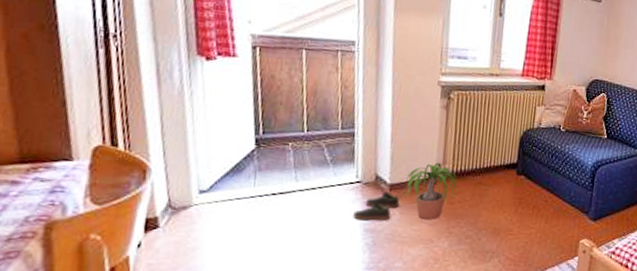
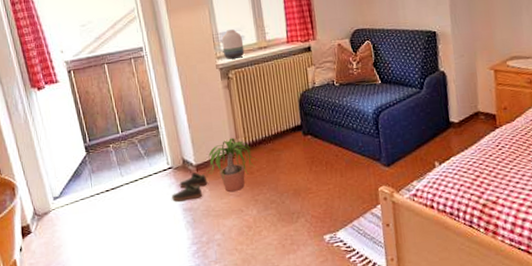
vase: none [449,47,475,80] -> present [221,29,245,59]

